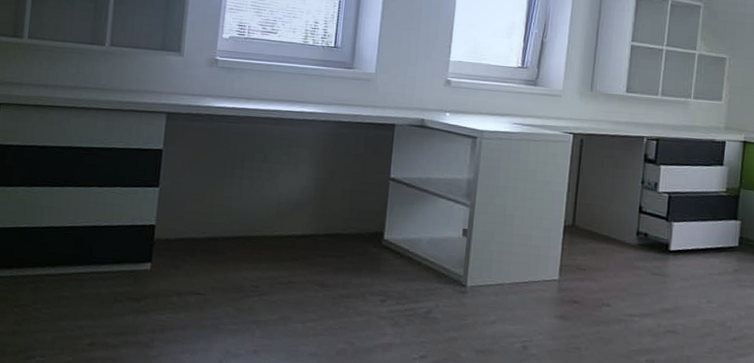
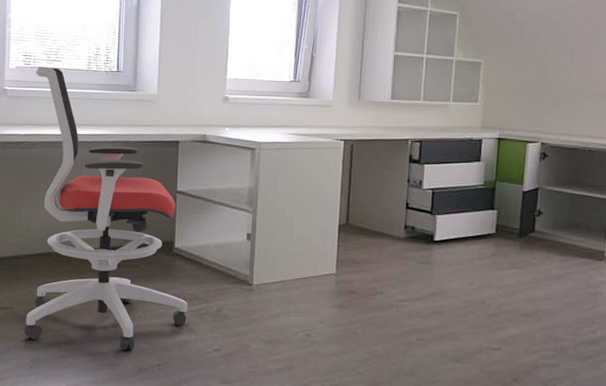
office chair: none [216,37,395,350] -> present [24,66,188,351]

